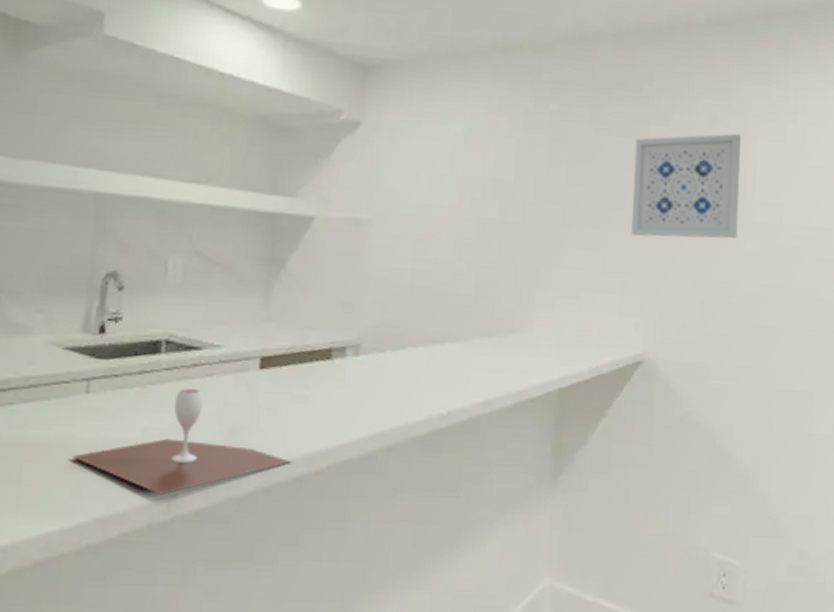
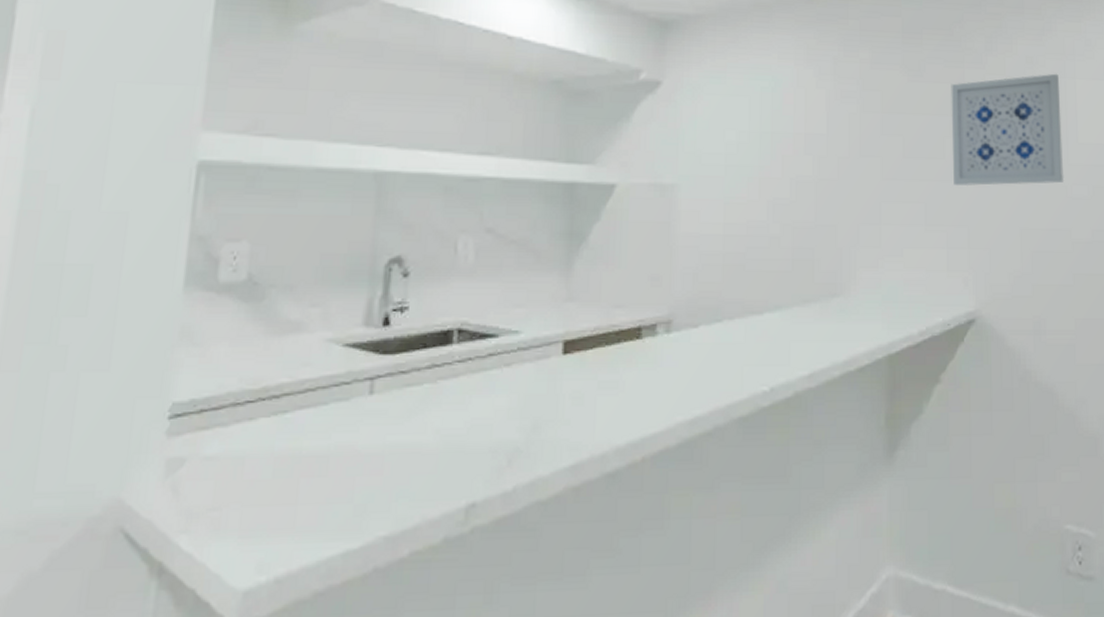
wine glass: present [71,388,292,495] -> none [355,381,602,504]

